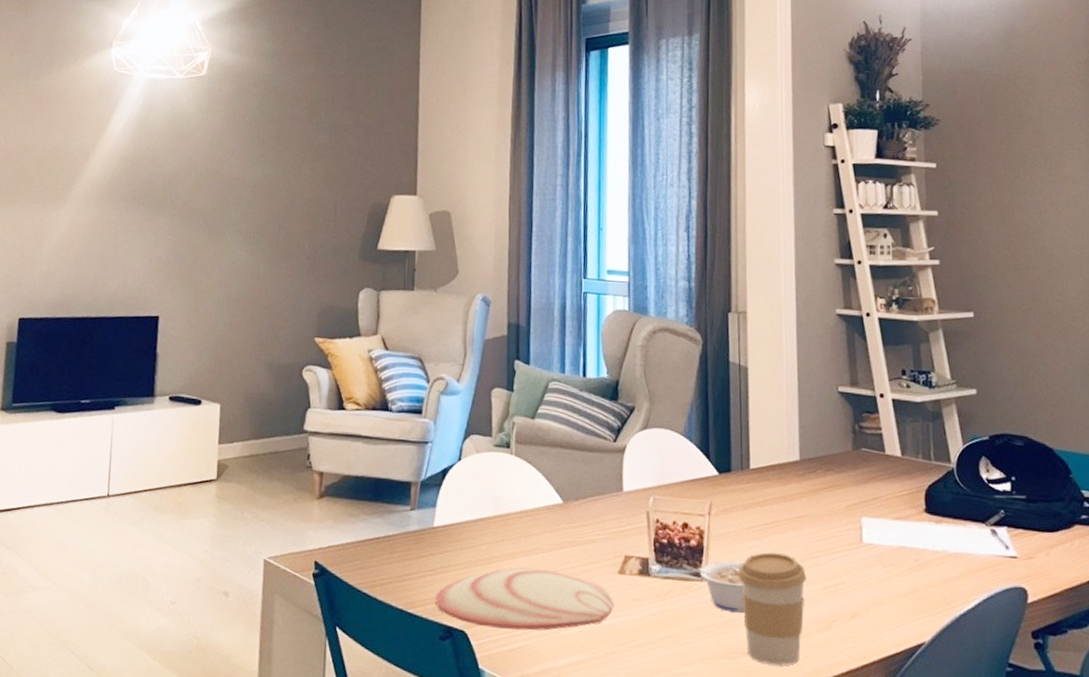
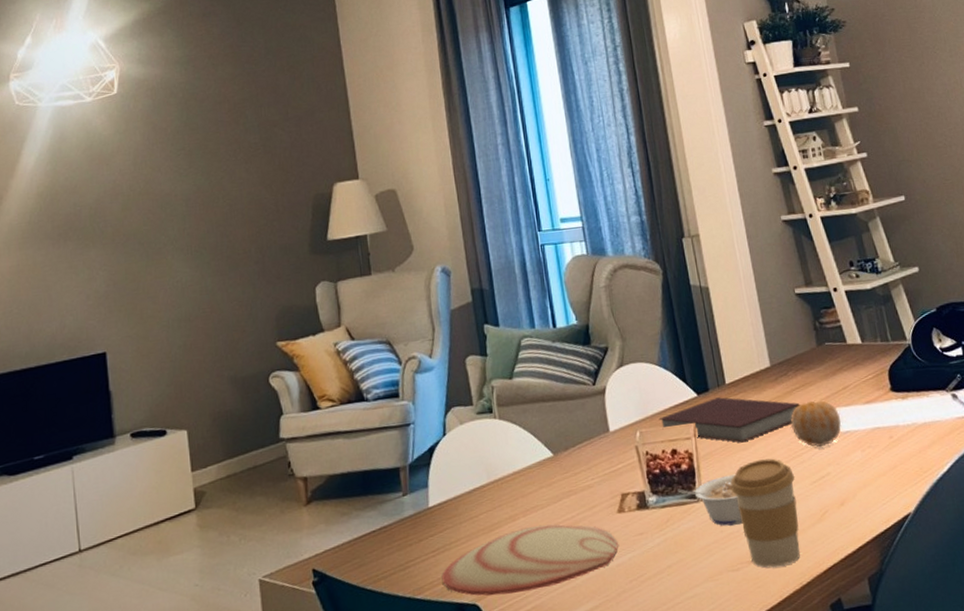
notebook: none [675,480,825,532] -> present [659,397,800,443]
fruit: none [811,504,866,554] -> present [791,400,842,448]

